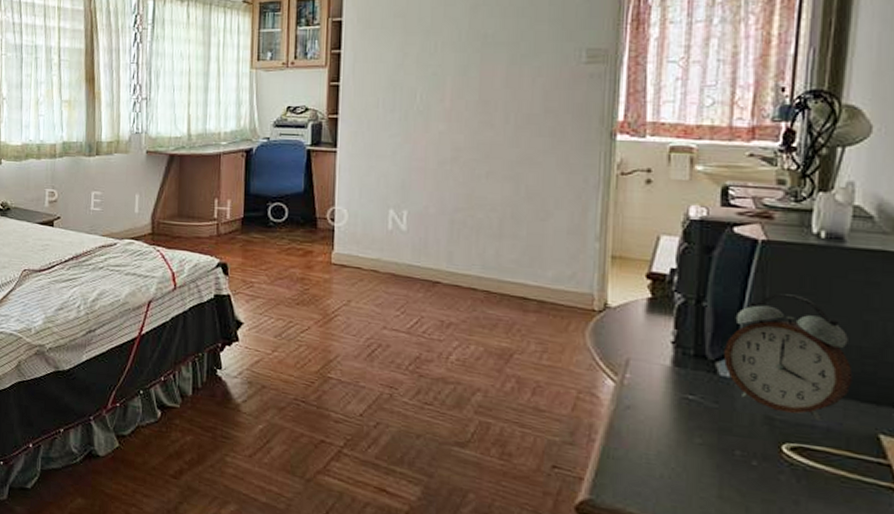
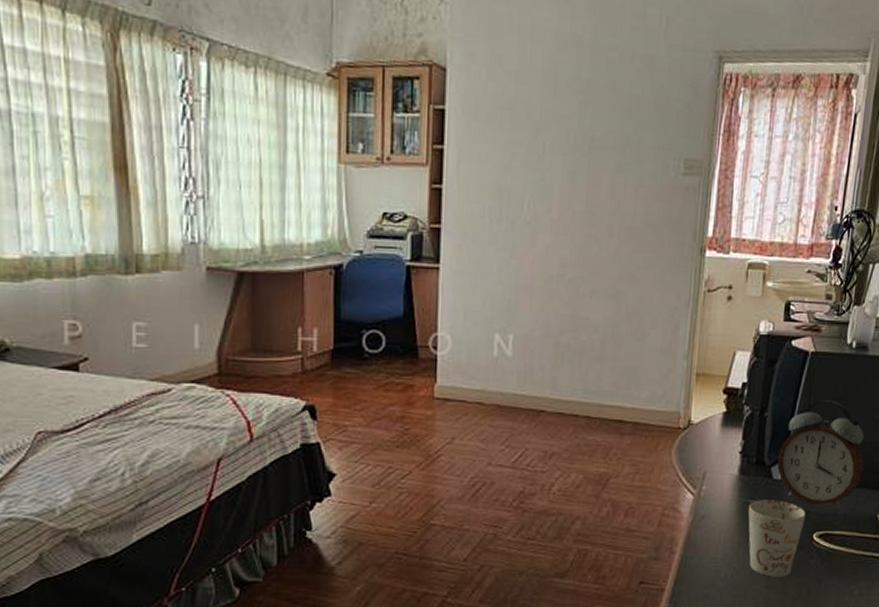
mug: none [687,396,770,489] -> present [748,500,806,577]

